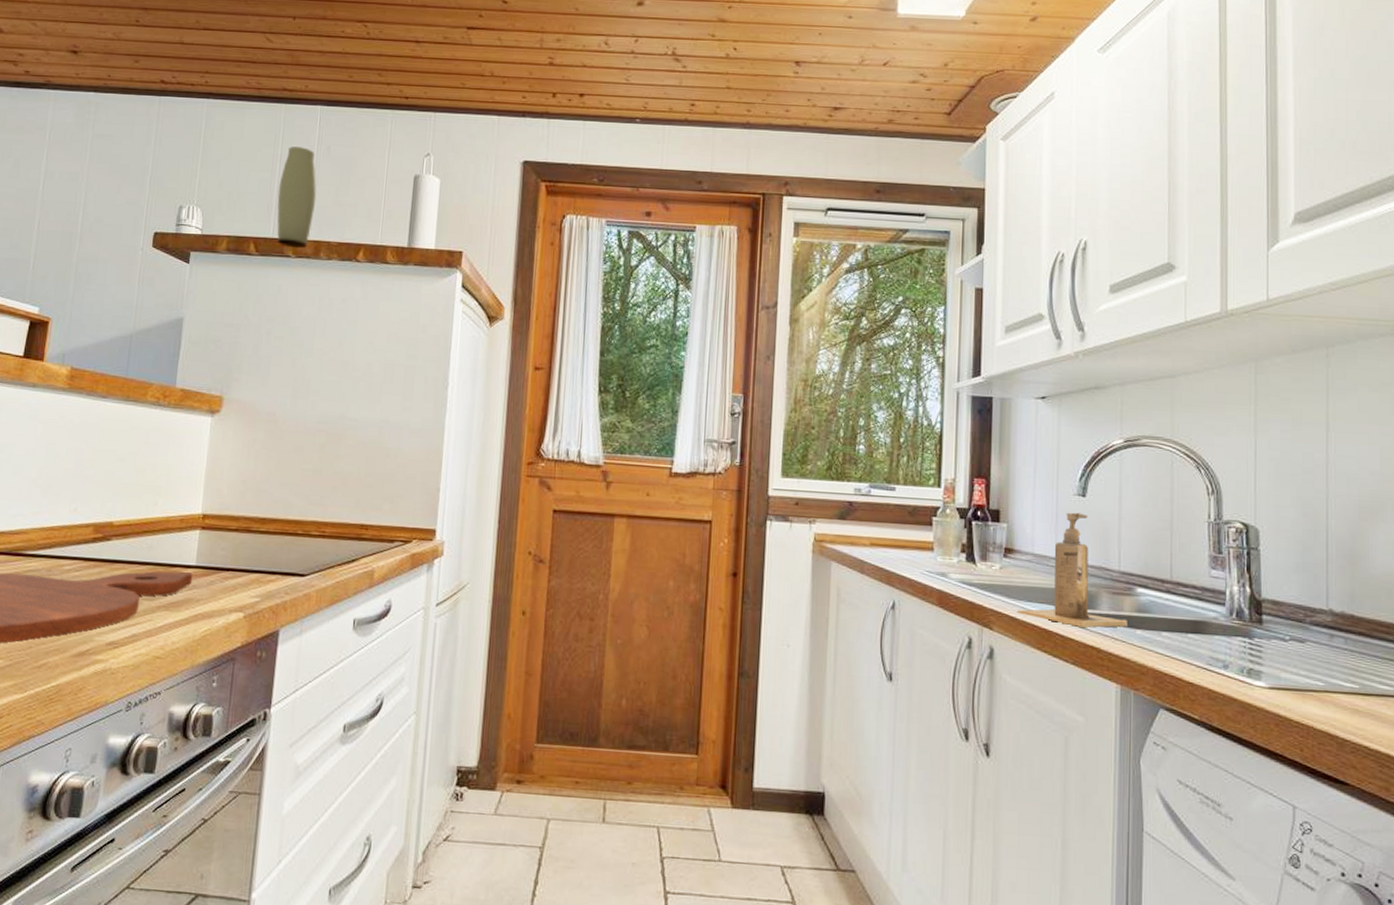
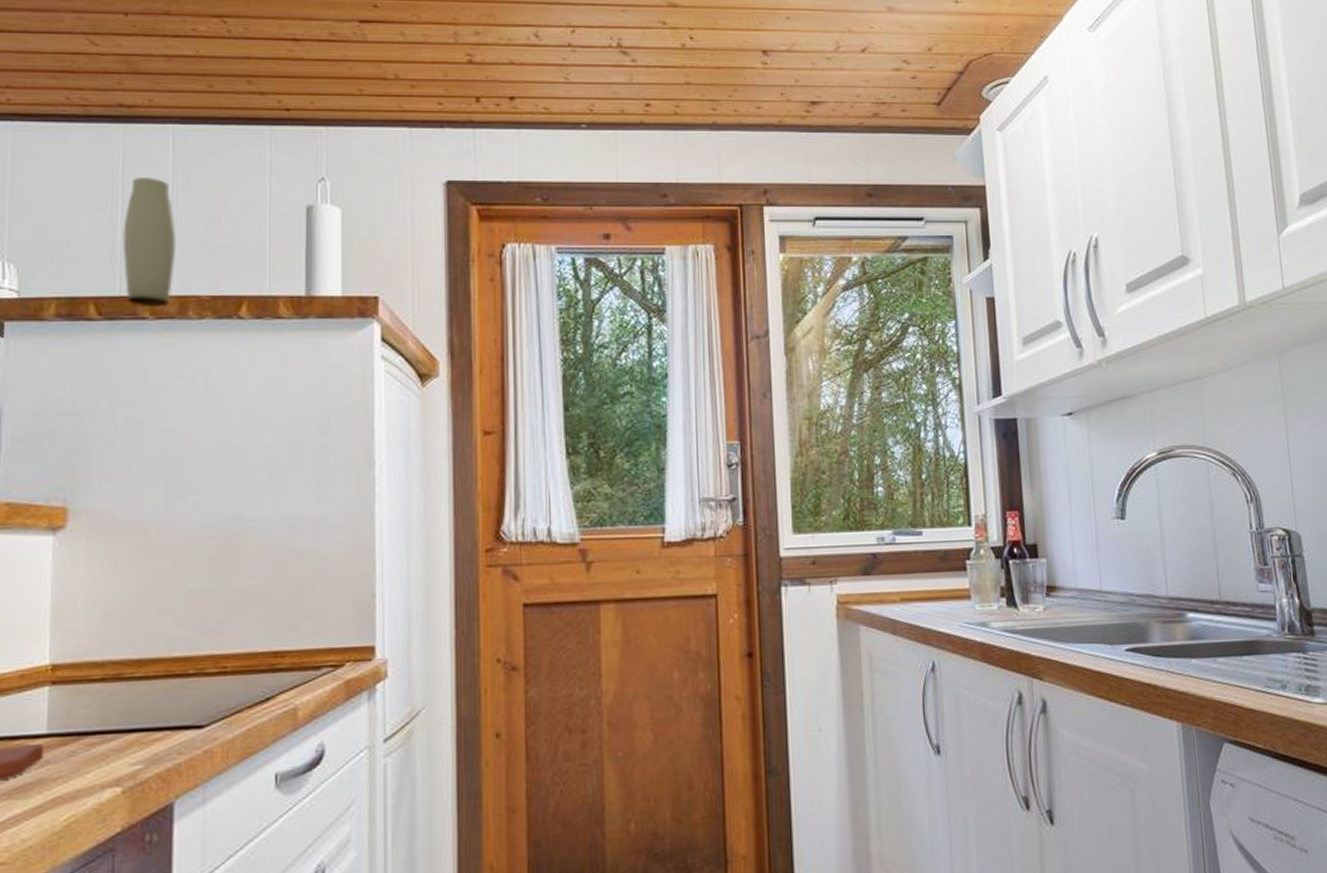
soap dispenser: present [1017,512,1129,628] -> none [1066,537,1183,664]

